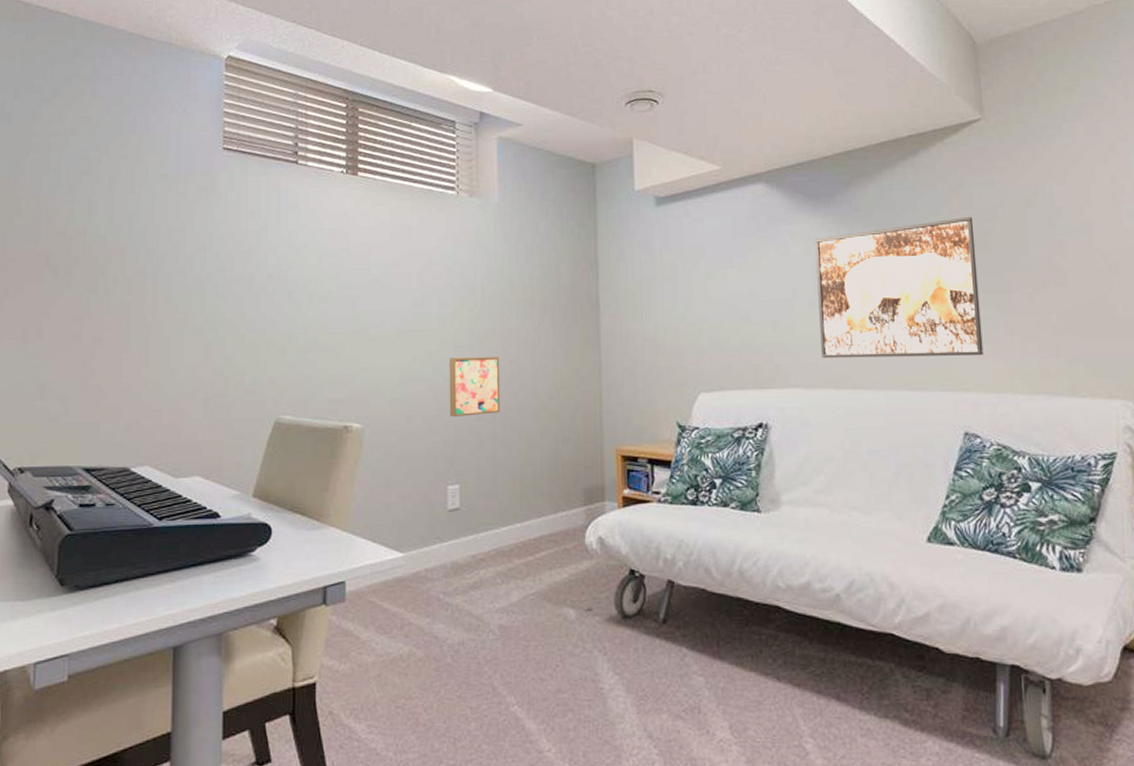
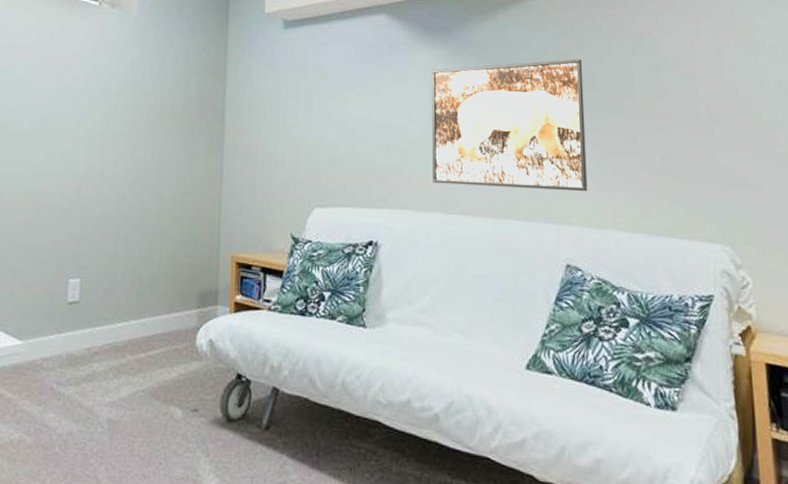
wall art: present [448,357,501,417] -> none [76,157,128,214]

